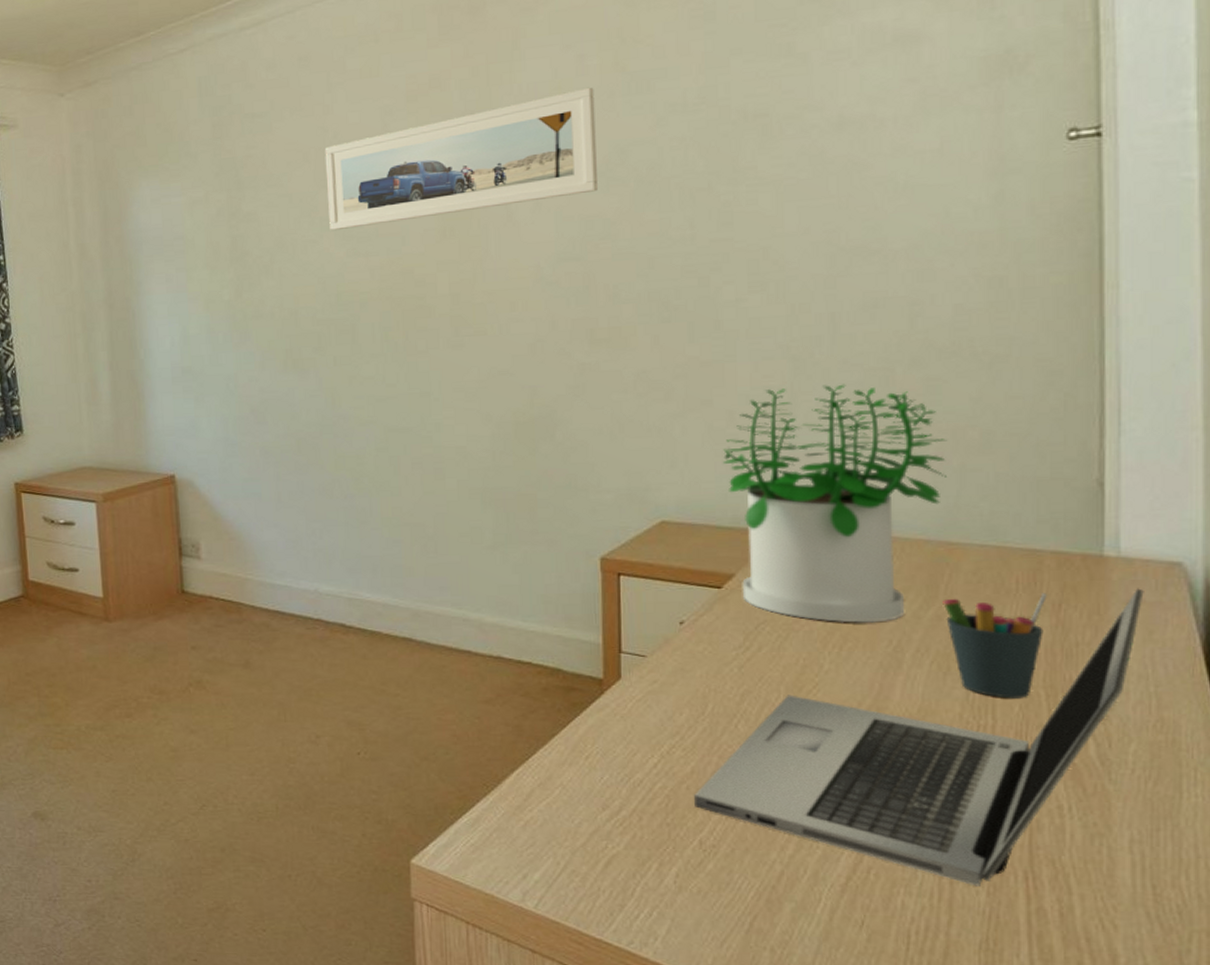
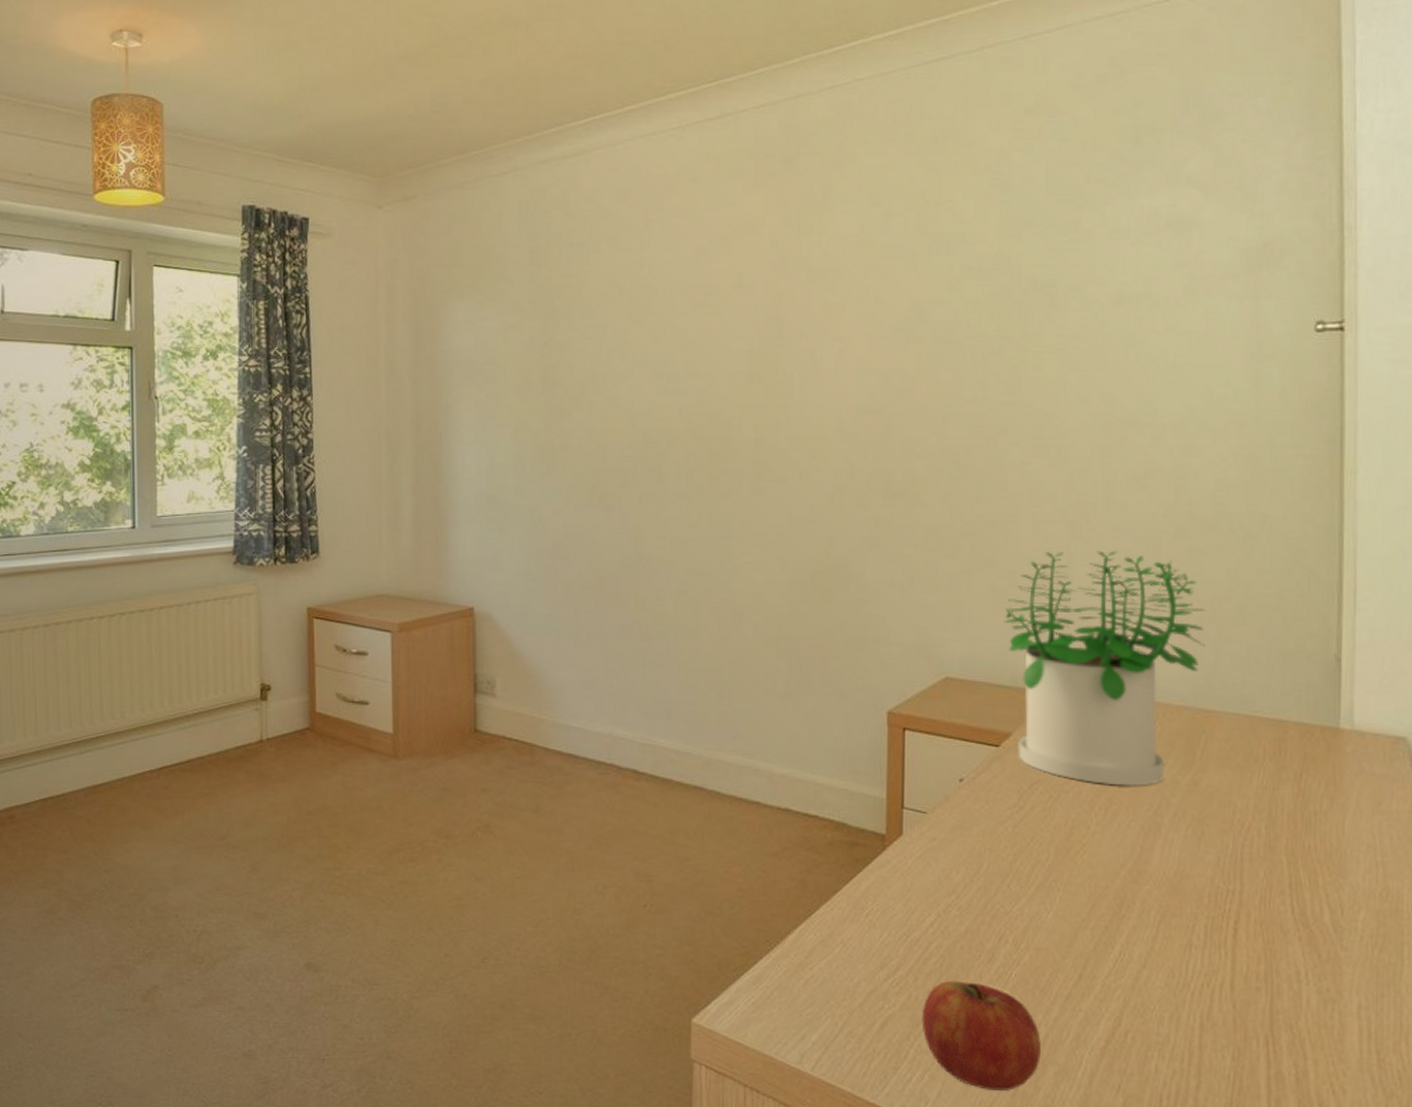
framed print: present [324,87,597,231] -> none [639,244,898,367]
fruit: none [647,820,777,927] -> present [921,980,1042,1091]
laptop: present [694,588,1144,886] -> none [967,761,1374,1051]
pen holder: present [943,593,1047,698] -> none [1198,762,1290,865]

